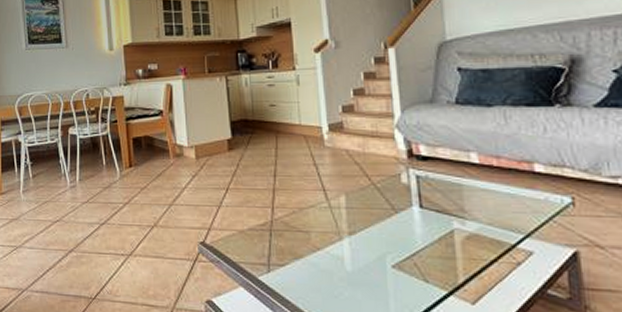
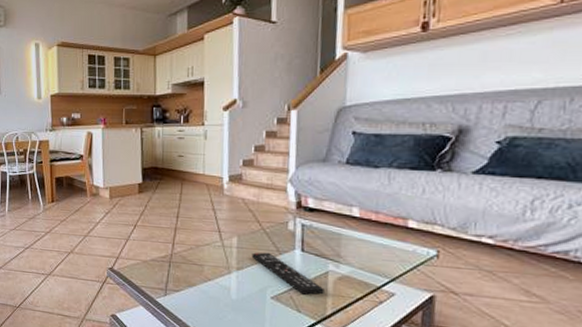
remote control: none [364,211,452,260] -> present [251,252,324,295]

